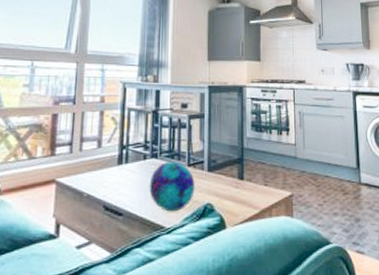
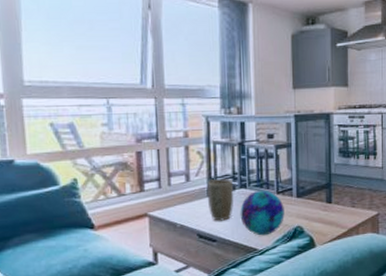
plant pot: none [117,146,145,193] -> present [206,178,234,221]

